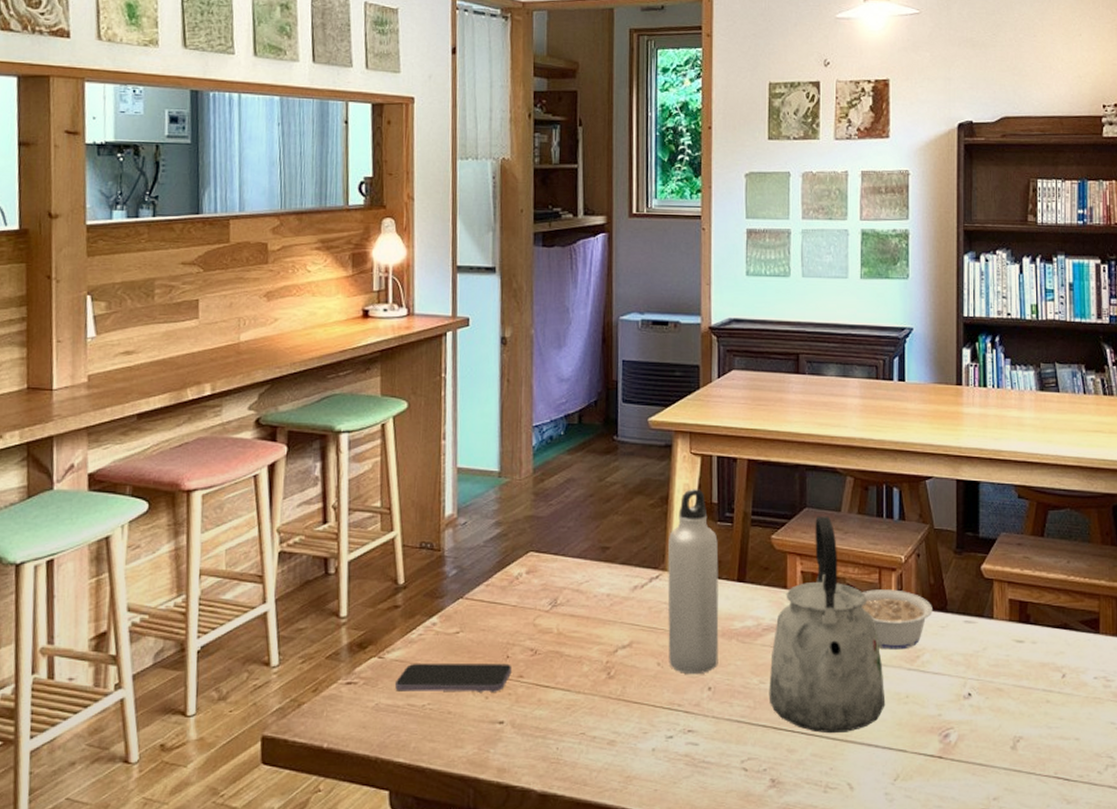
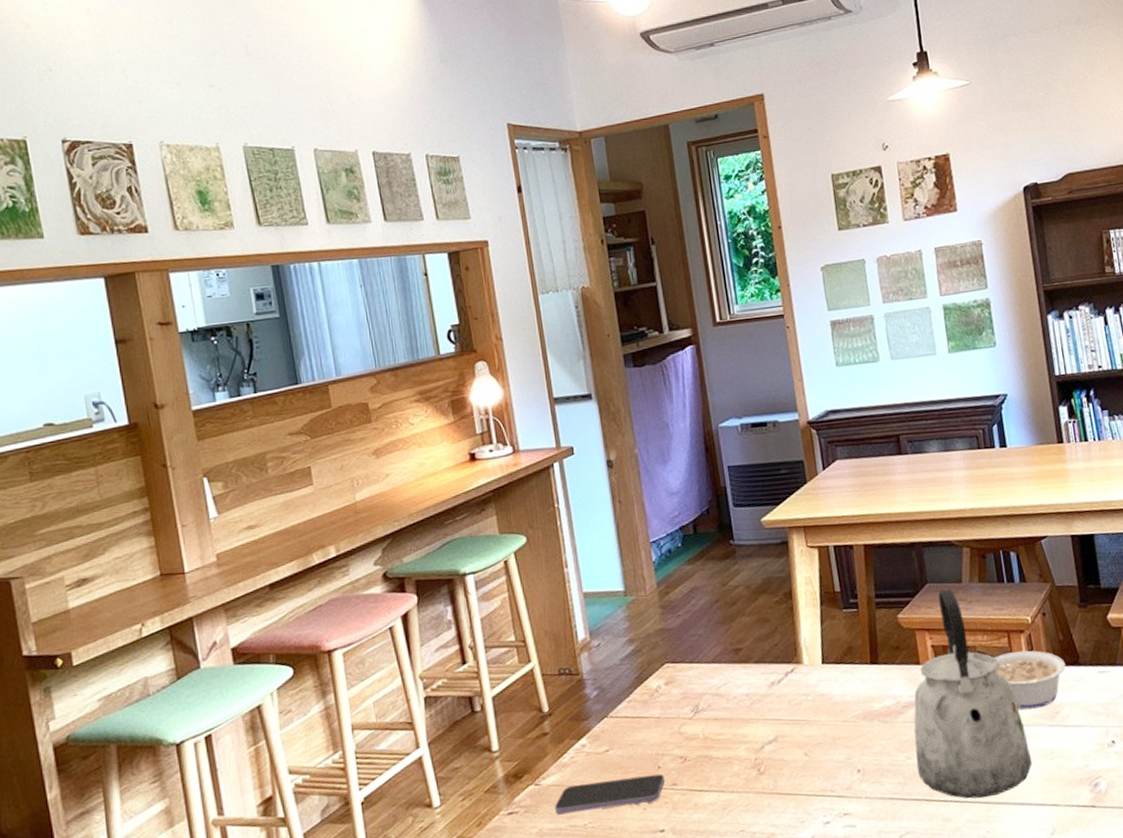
water bottle: present [667,489,719,675] -> none [798,580,864,760]

